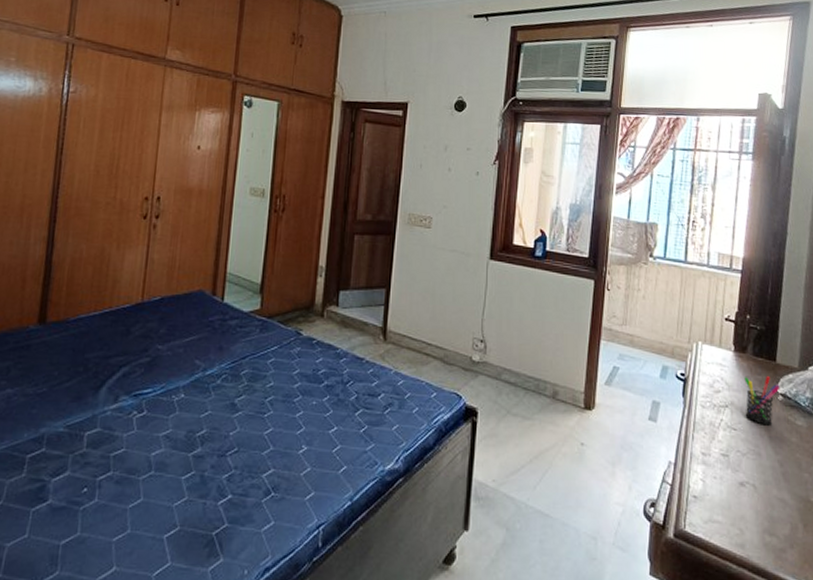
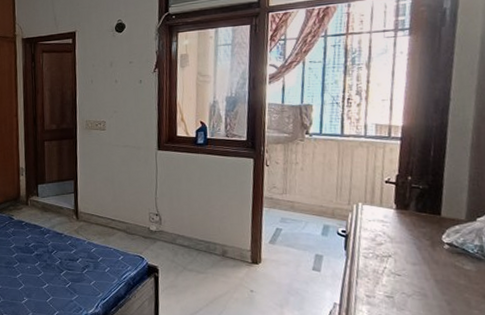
pen holder: present [744,376,781,426] -> none [407,229,447,271]

